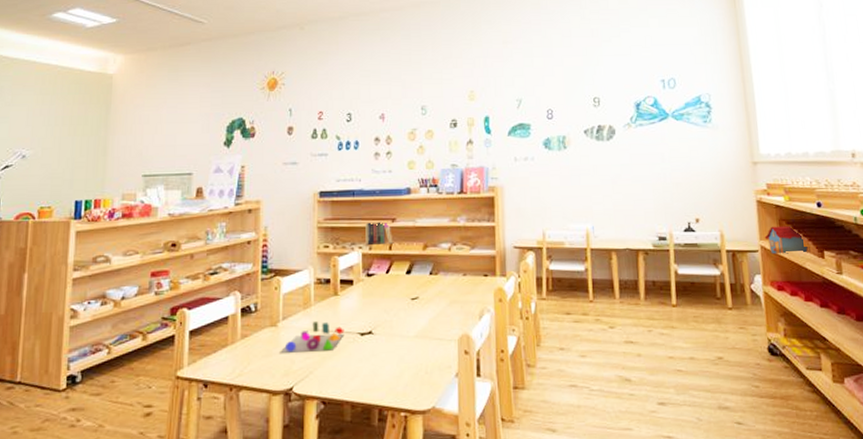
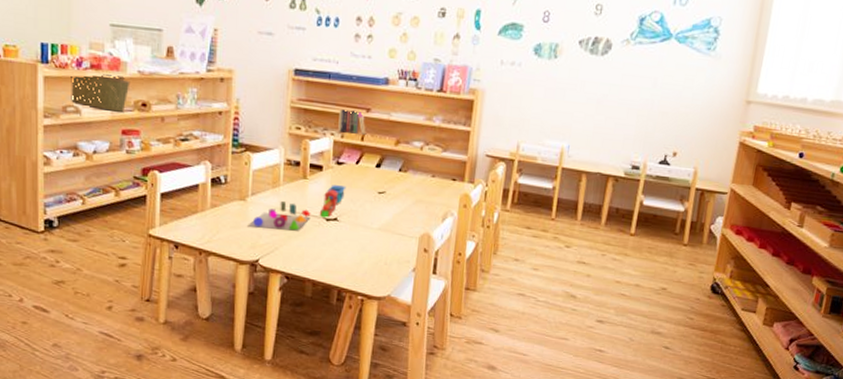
basket: none [103,221,161,256] -> present [72,74,131,112]
toy train: none [354,297,379,333] -> present [320,185,347,218]
toy house: present [764,225,811,255] -> none [737,170,781,203]

